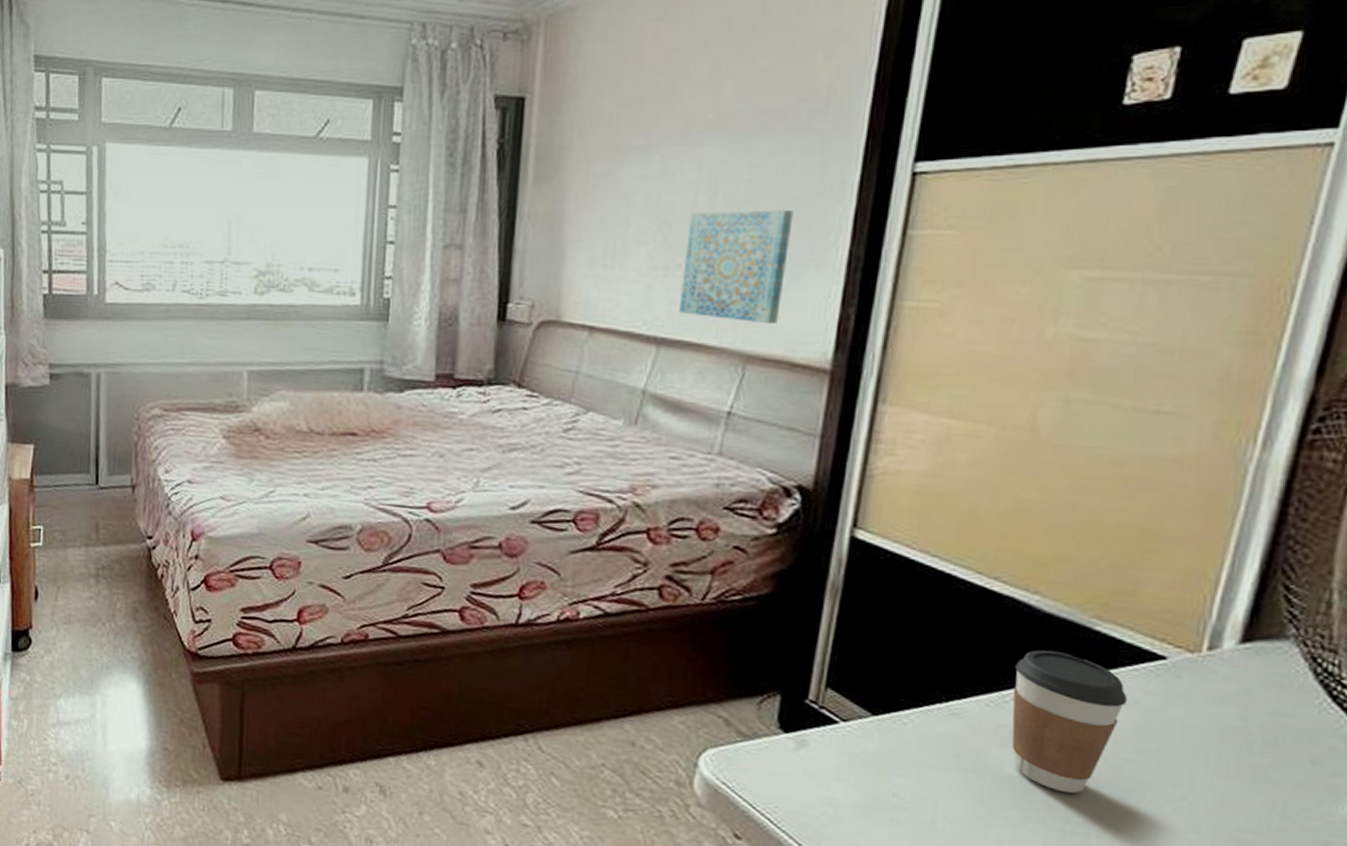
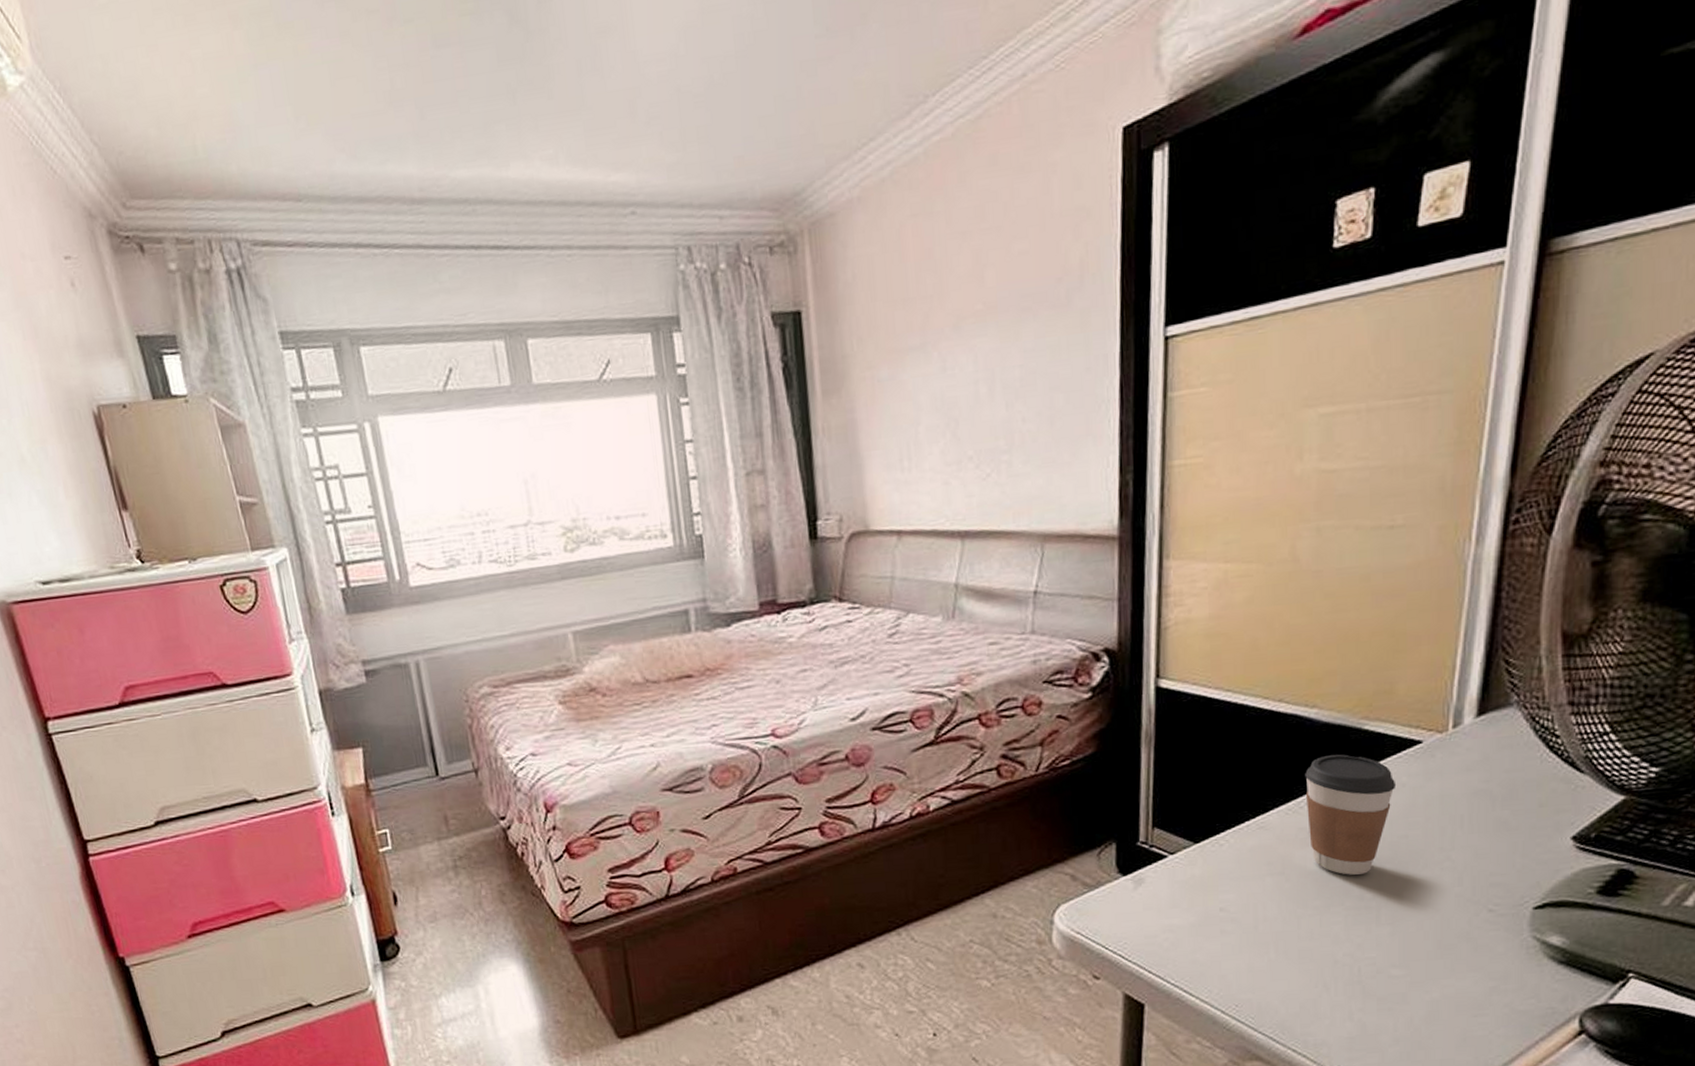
wall art: present [679,210,794,325] -> none [974,389,1067,504]

